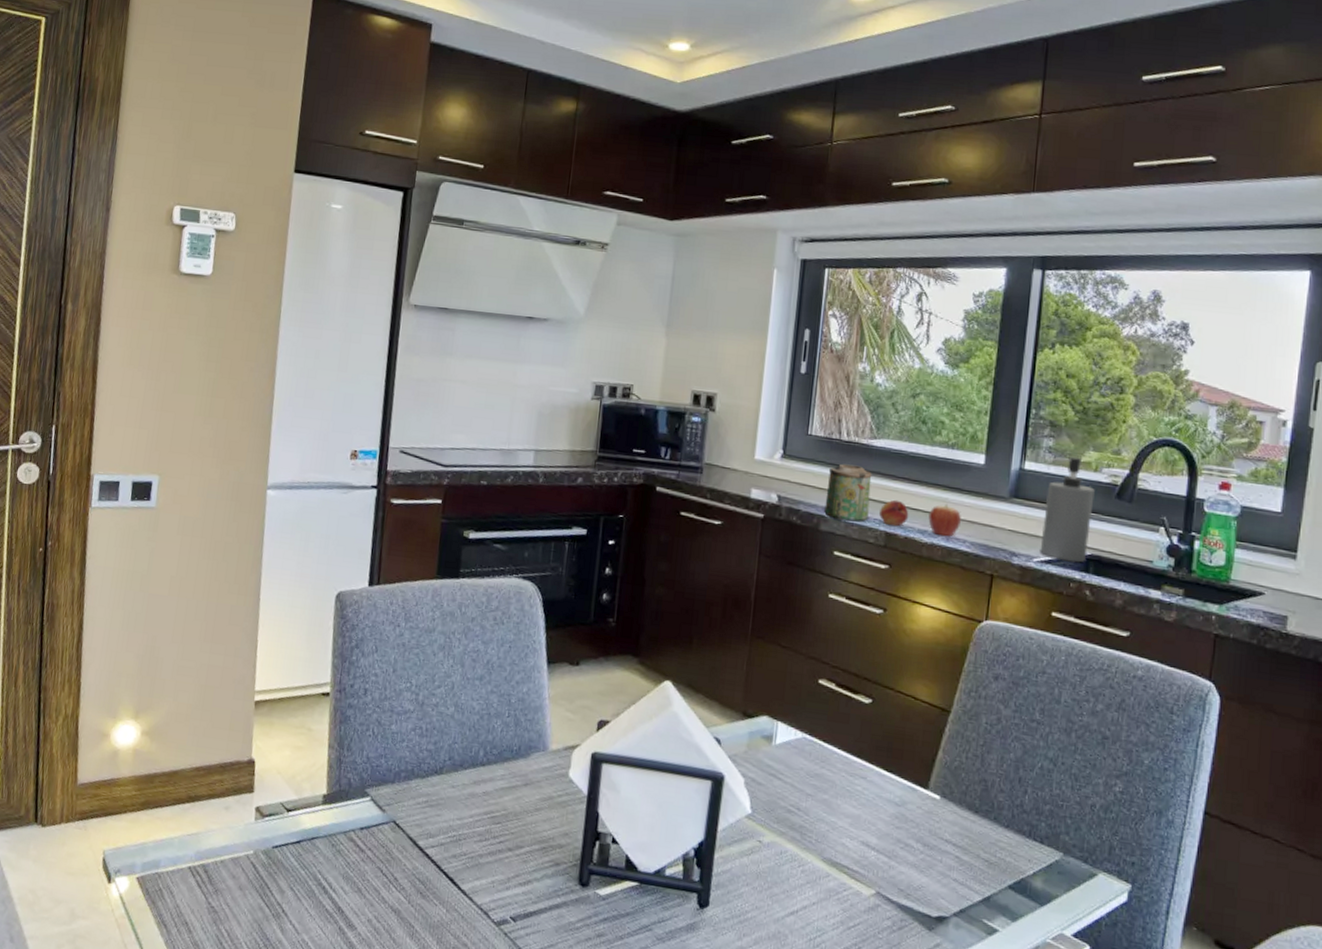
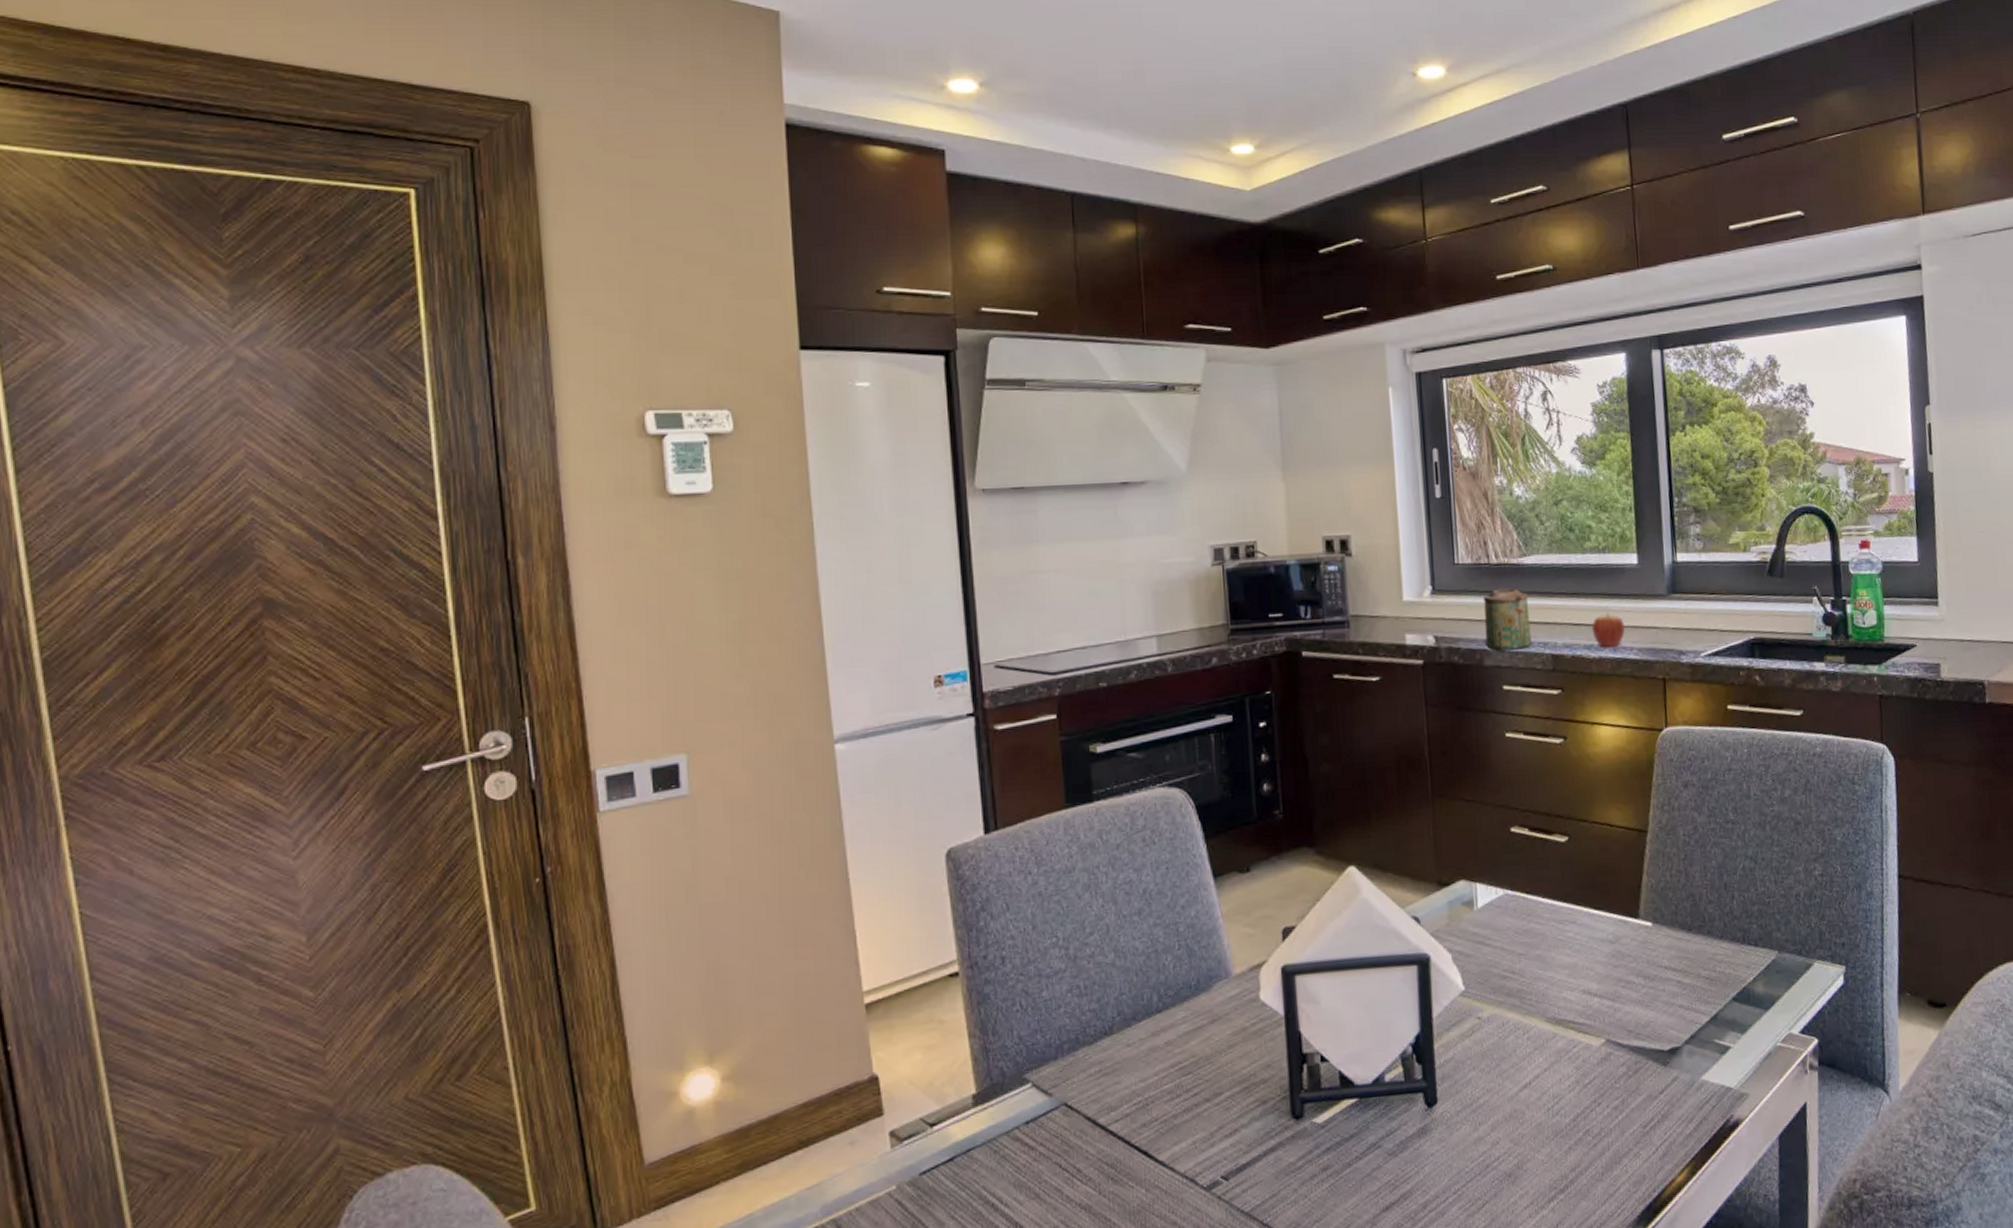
fruit: present [879,499,909,527] -> none [1542,617,1573,647]
soap dispenser: present [1039,456,1095,563] -> none [1697,540,1750,651]

